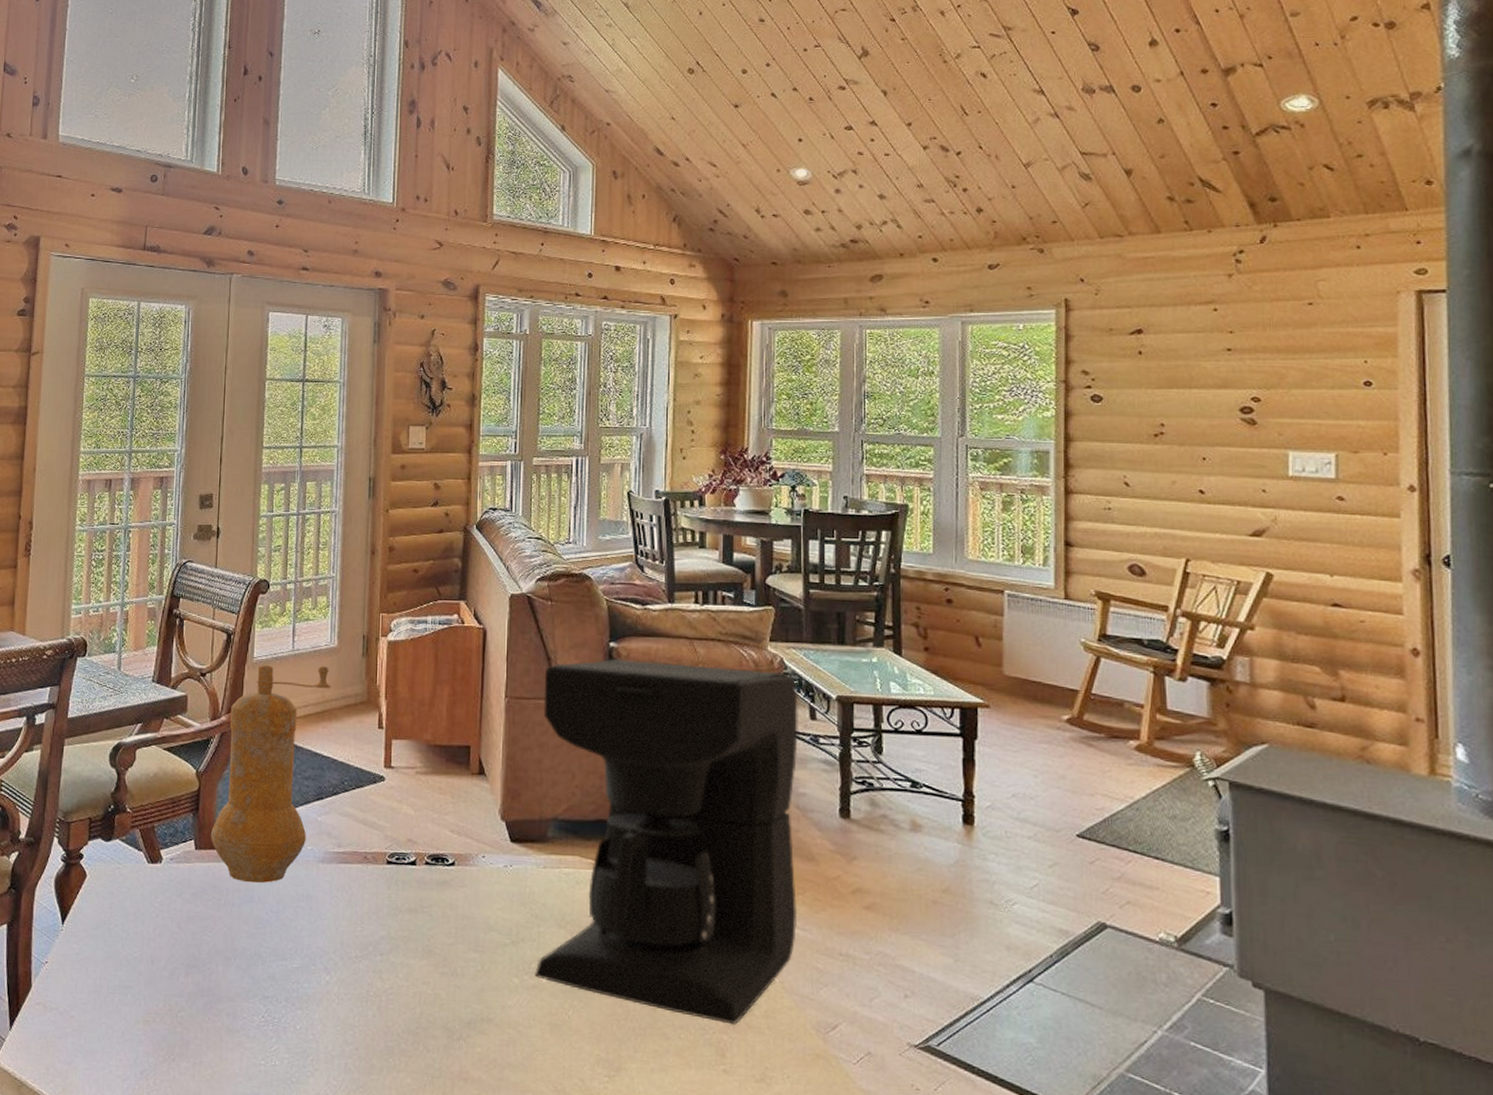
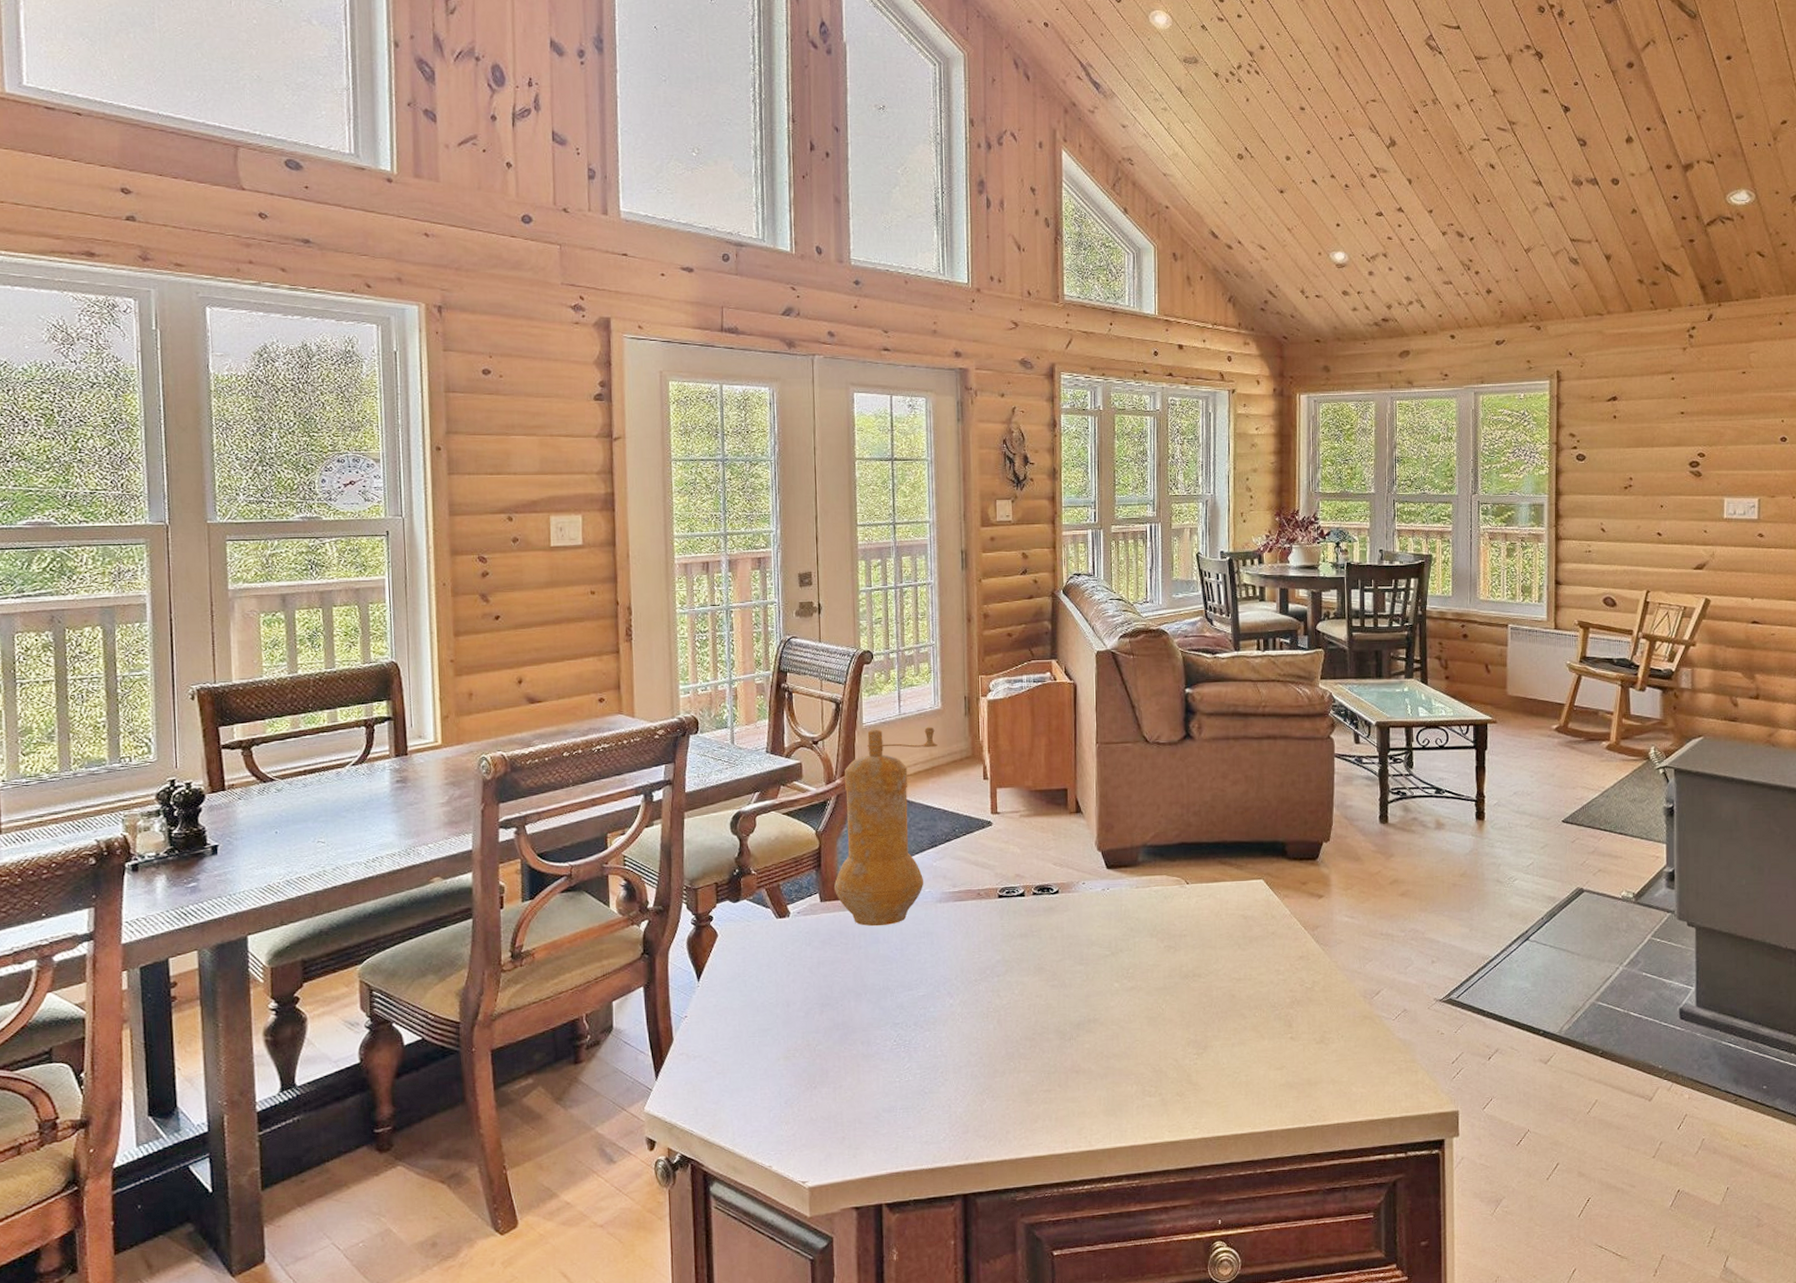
coffee maker: present [535,659,798,1025] -> none [1130,703,1348,1001]

